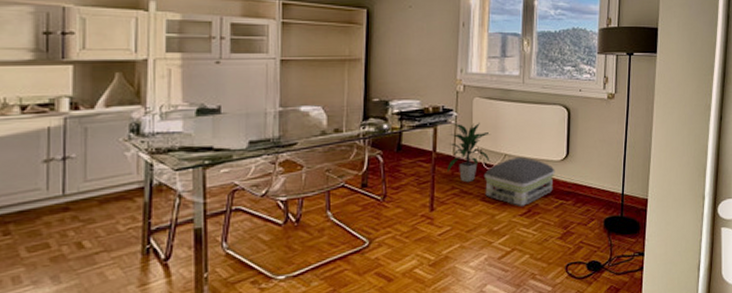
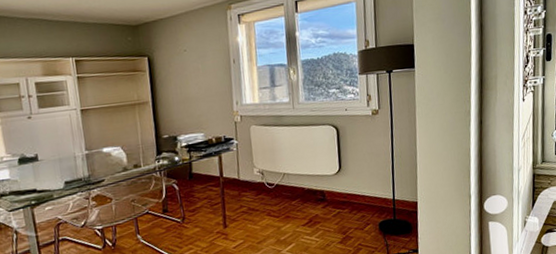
indoor plant: present [447,123,491,183] -> none [233,148,272,201]
air purifier: present [483,157,555,207] -> none [267,174,331,219]

